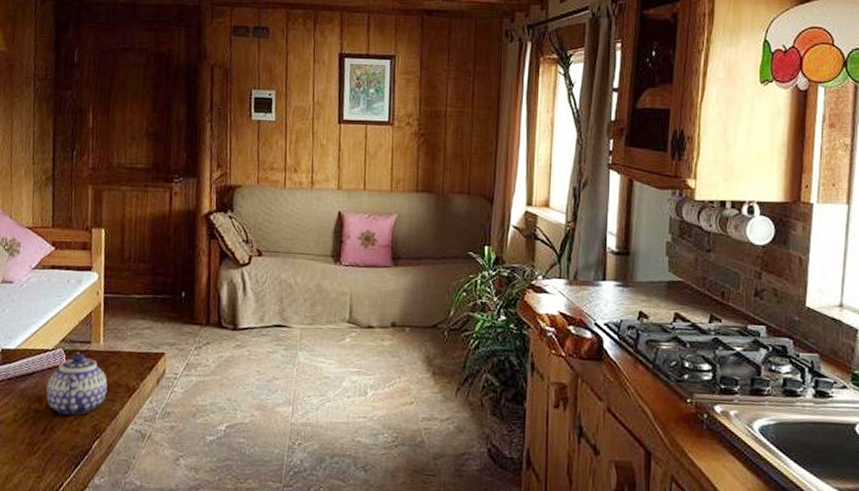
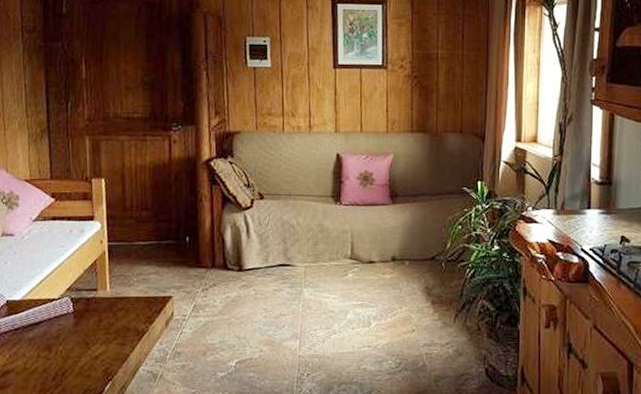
teapot: present [46,352,108,416] -> none [55,300,117,361]

